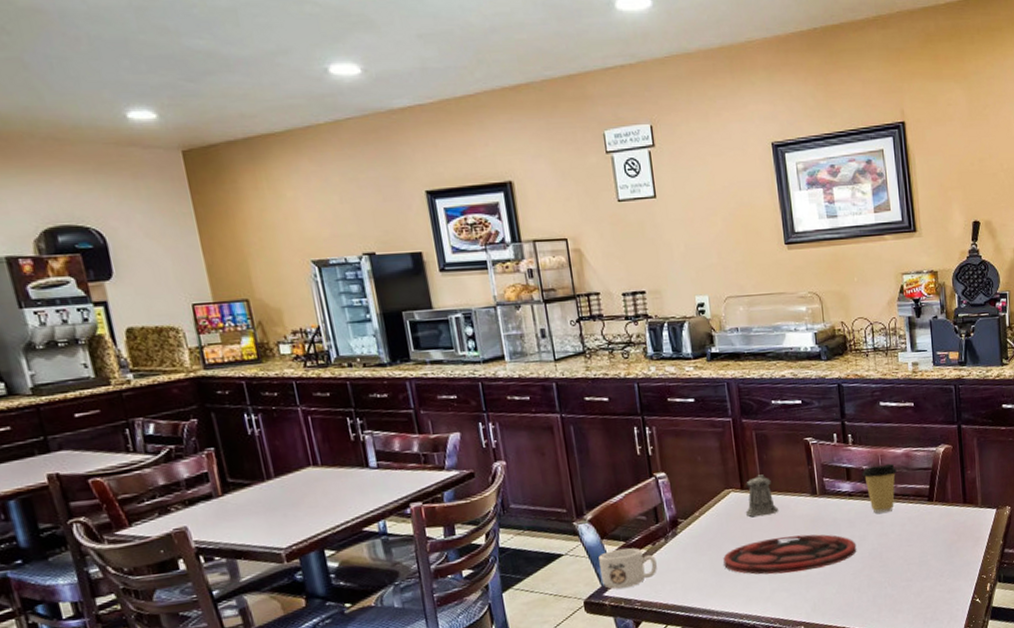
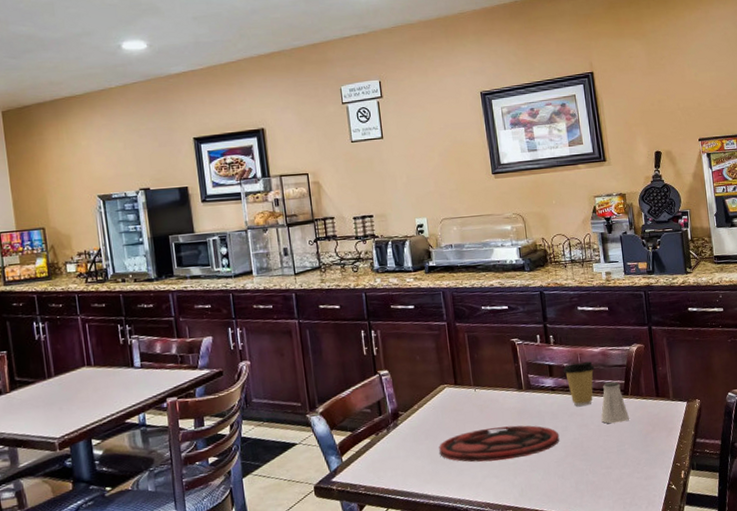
mug: present [598,548,657,589] -> none [328,438,380,475]
pepper shaker: present [746,474,778,517] -> none [459,371,488,410]
saltshaker: none [902,486,933,533] -> present [601,381,629,424]

